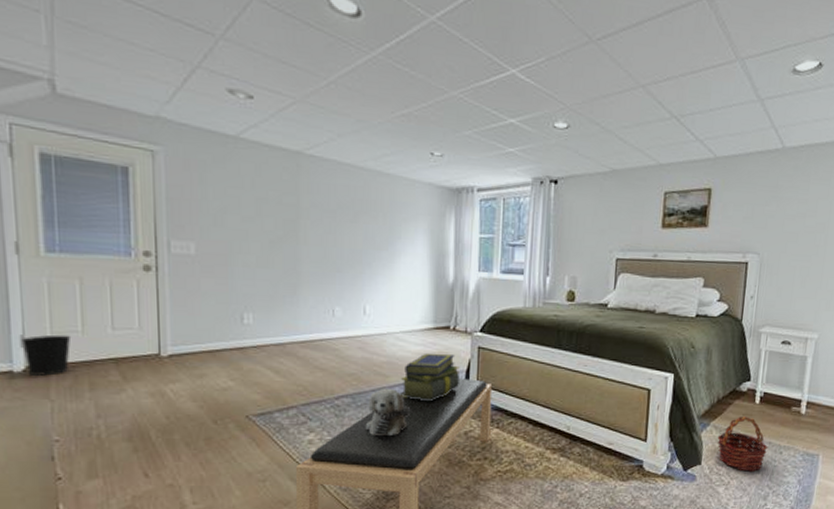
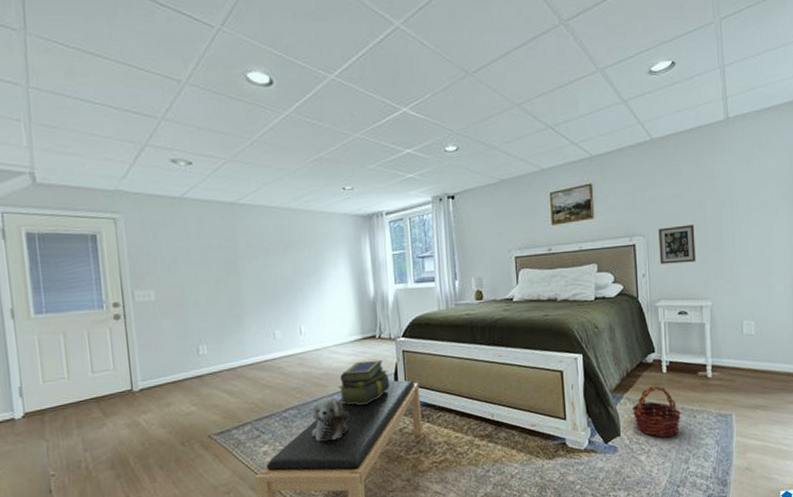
wastebasket: present [21,334,72,376] -> none [20,382,60,420]
picture frame: none [771,248,814,290] -> present [658,224,696,265]

